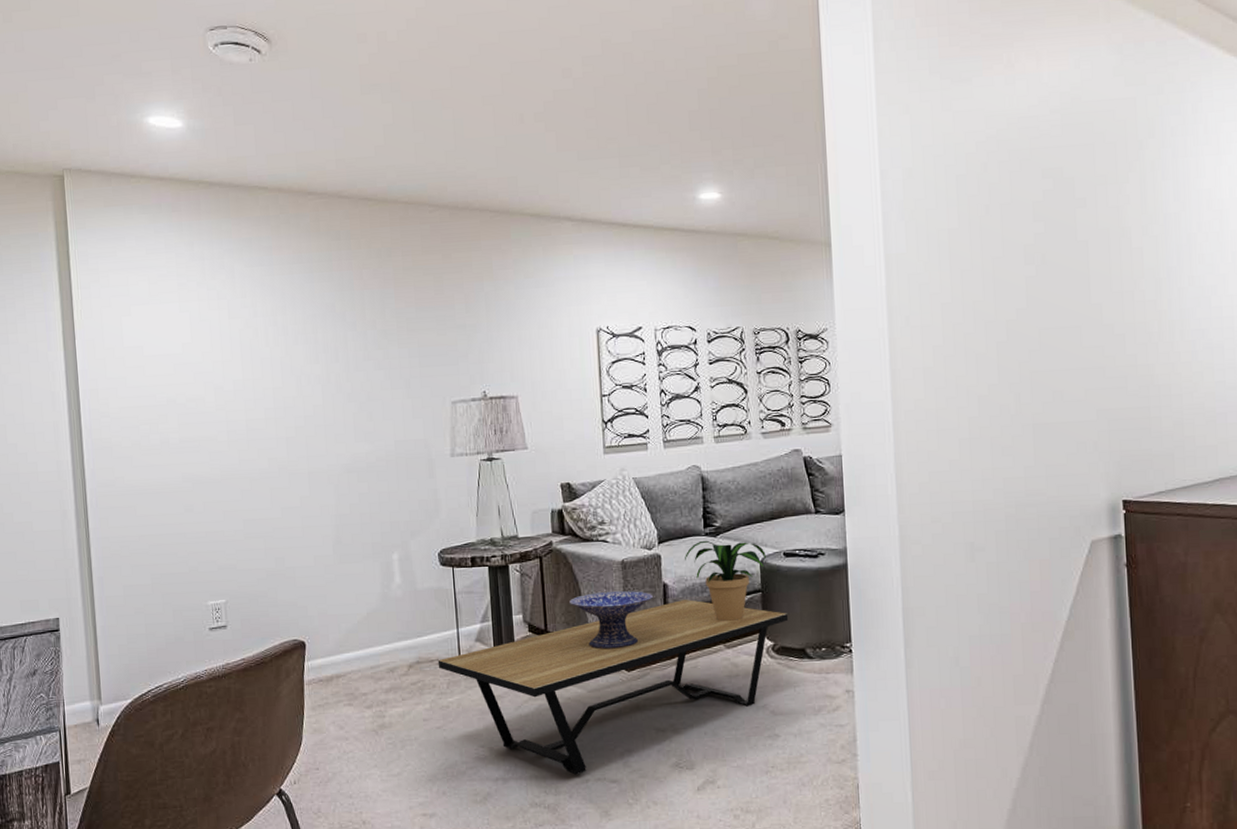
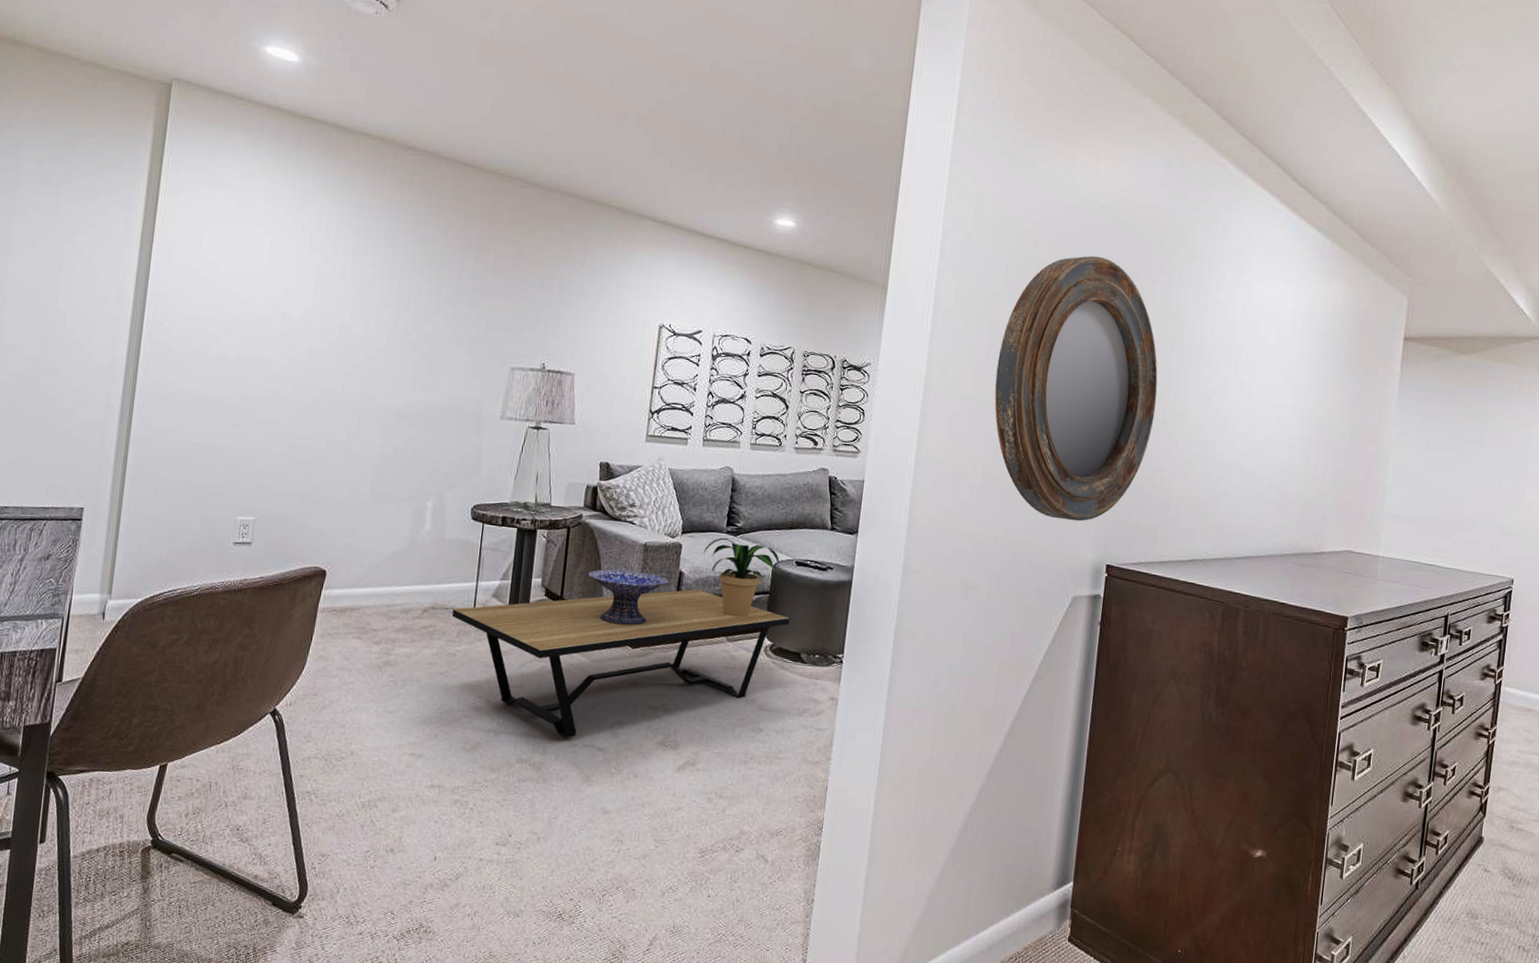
home mirror: none [964,166,1150,460] -> present [994,255,1158,522]

